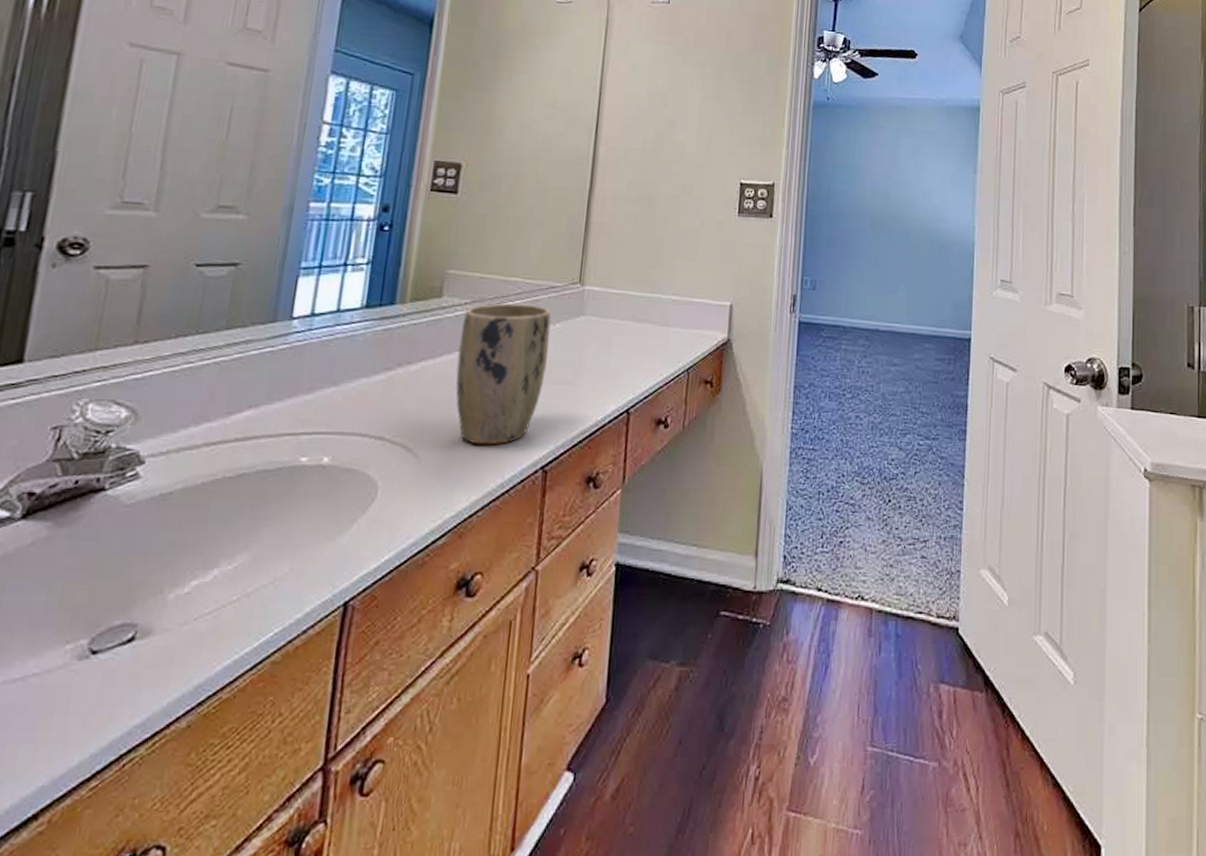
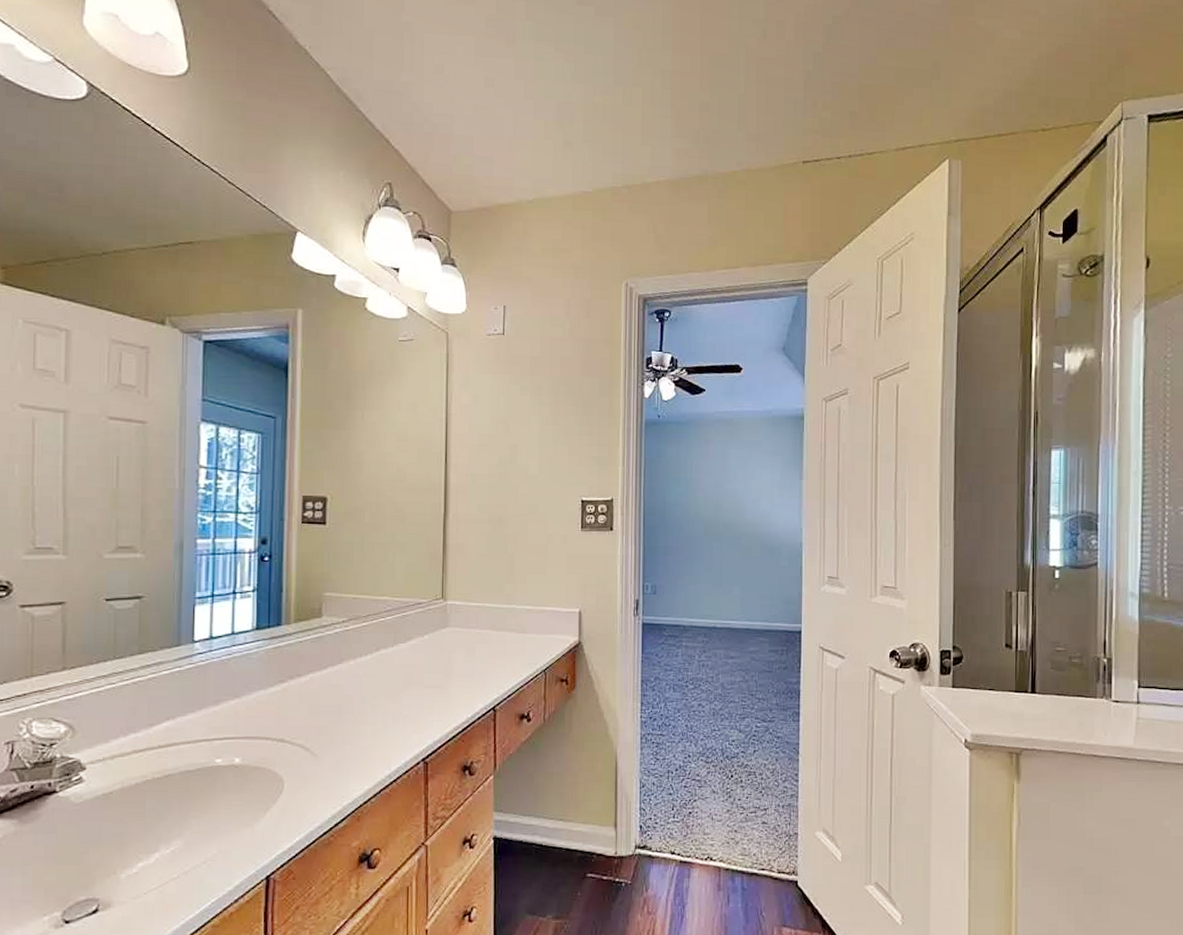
plant pot: present [455,303,551,445] -> none [341,620,420,743]

